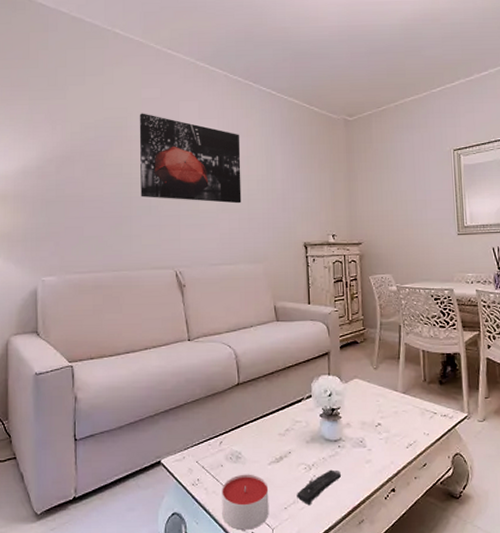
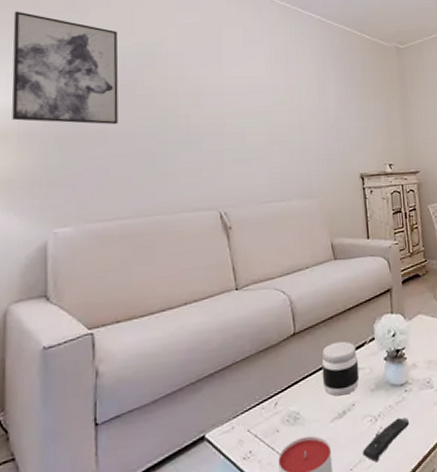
wall art: none [8,90,92,190] -> present [12,11,119,125]
wall art: present [139,113,242,204] -> none [176,39,293,135]
jar: none [262,395,296,443] -> present [321,341,360,396]

